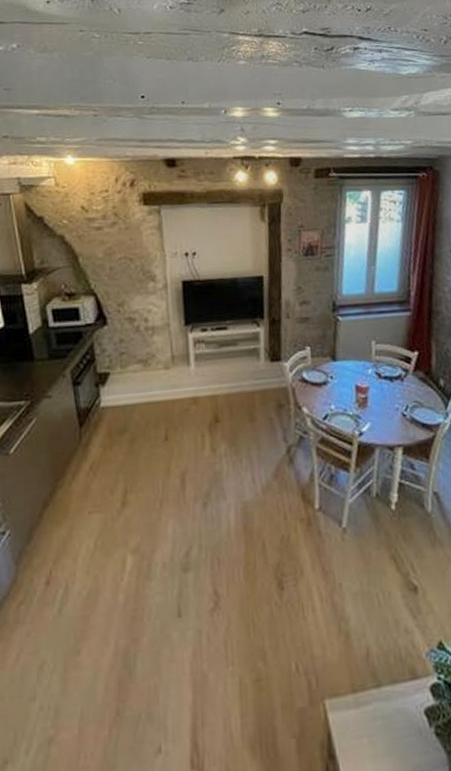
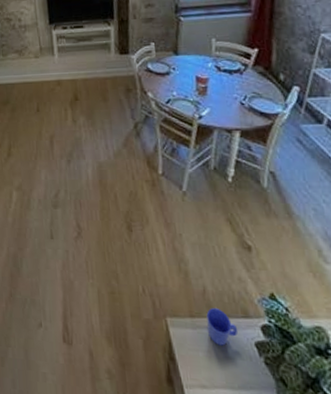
mug: none [370,674,407,724] -> present [206,308,239,346]

